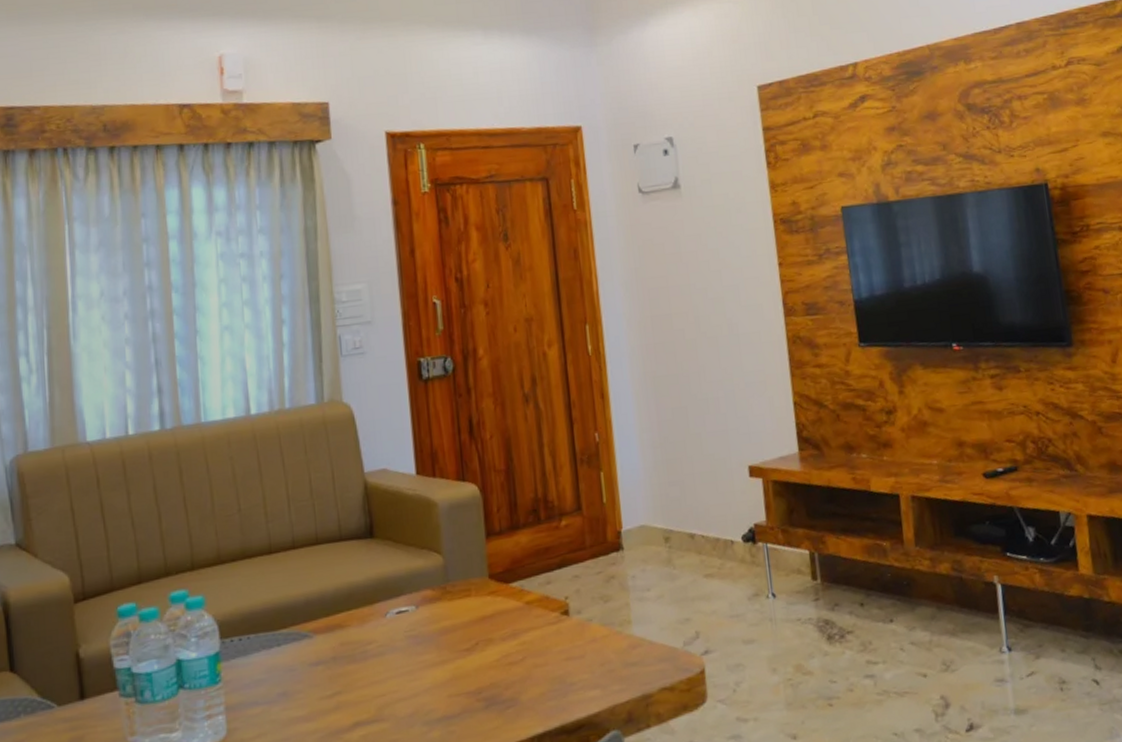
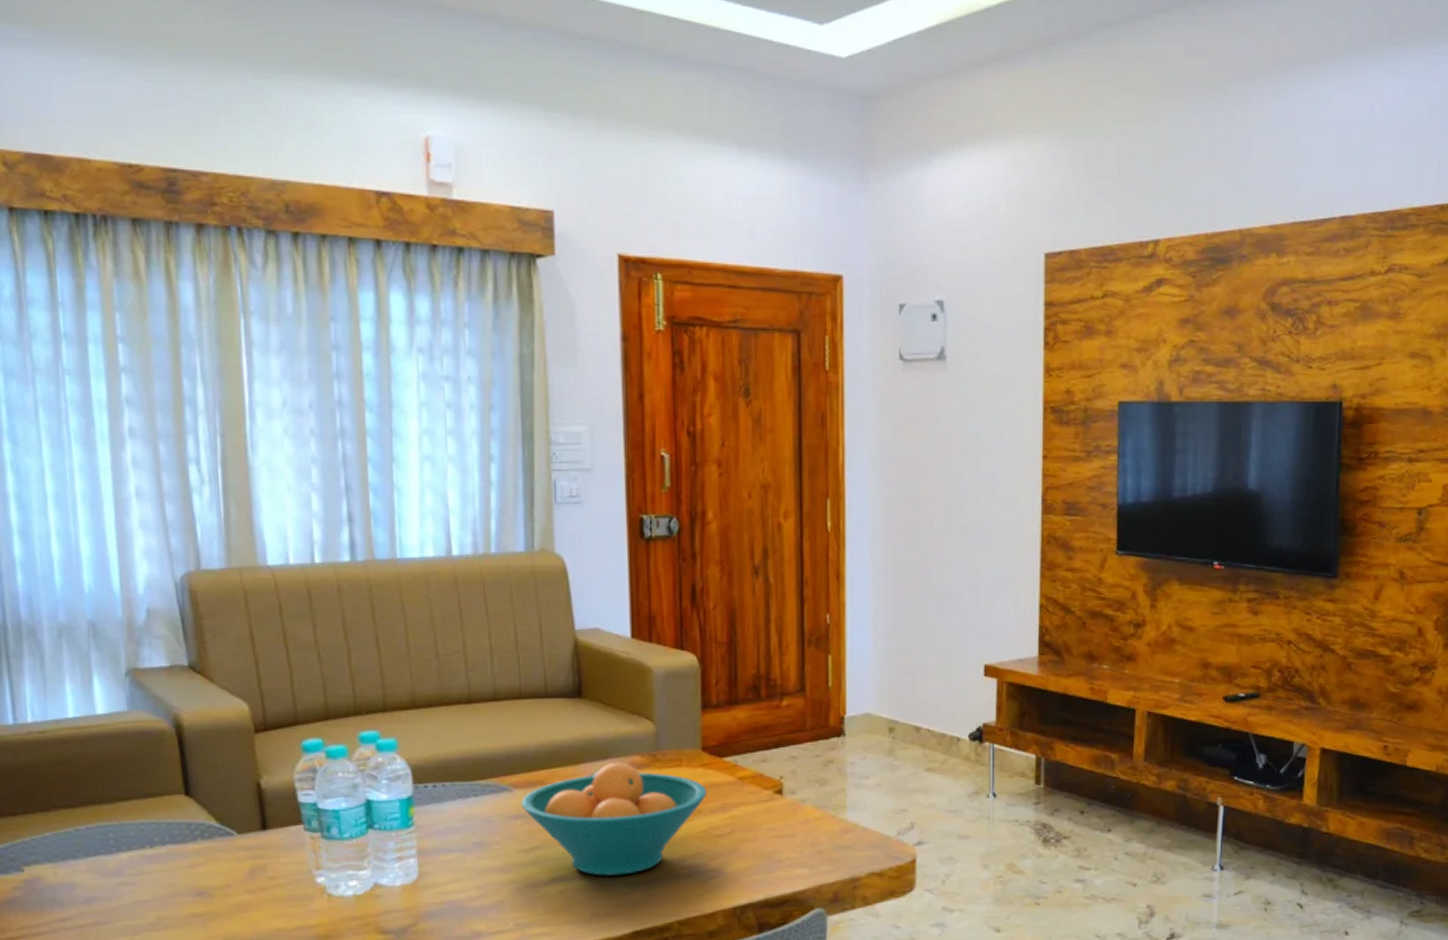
fruit bowl: none [322,597,497,717] -> present [521,762,707,876]

